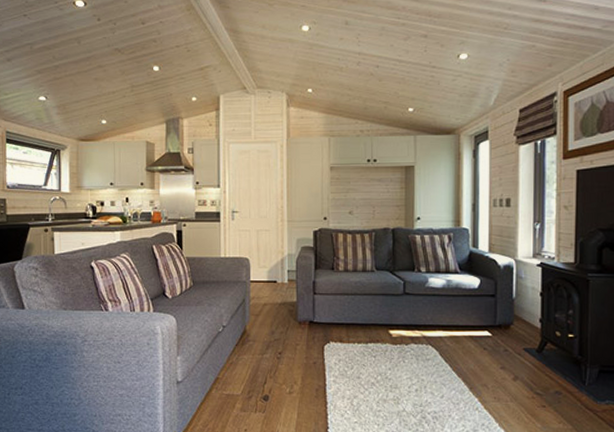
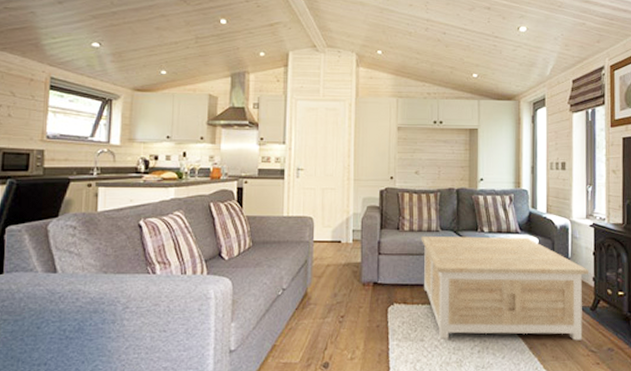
coffee table: none [356,276,536,383] -> present [421,236,589,341]

